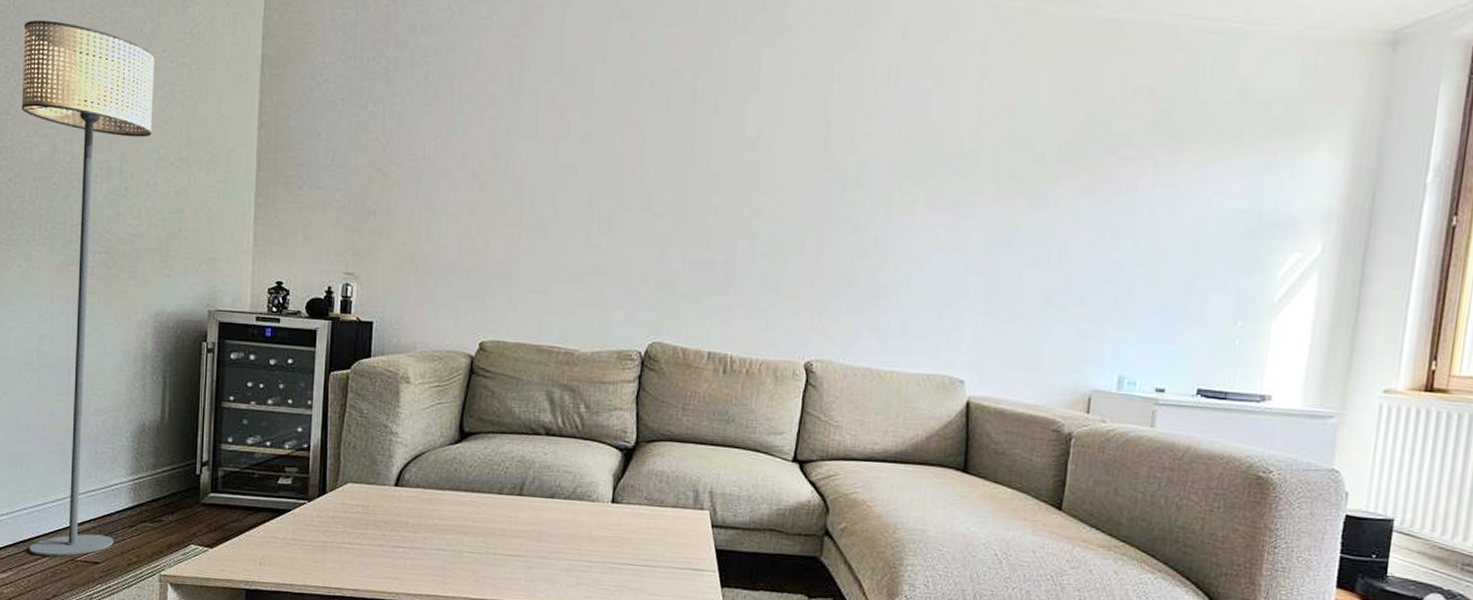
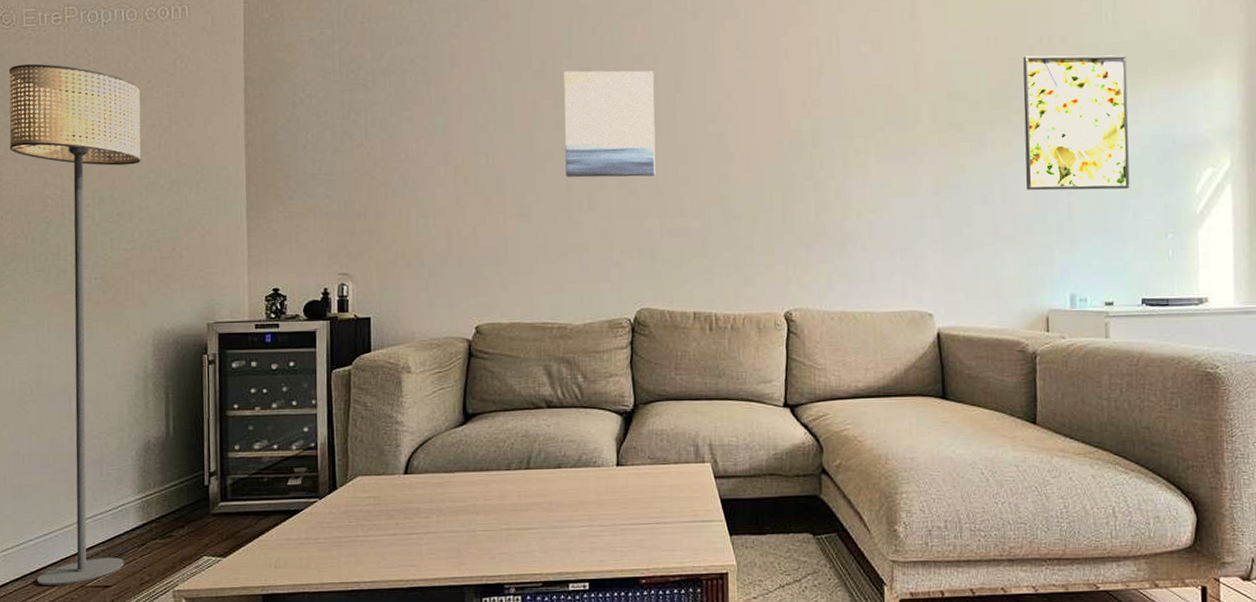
wall art: none [588,78,693,202] -> present [563,70,656,178]
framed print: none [1085,106,1220,266] -> present [1023,55,1130,191]

